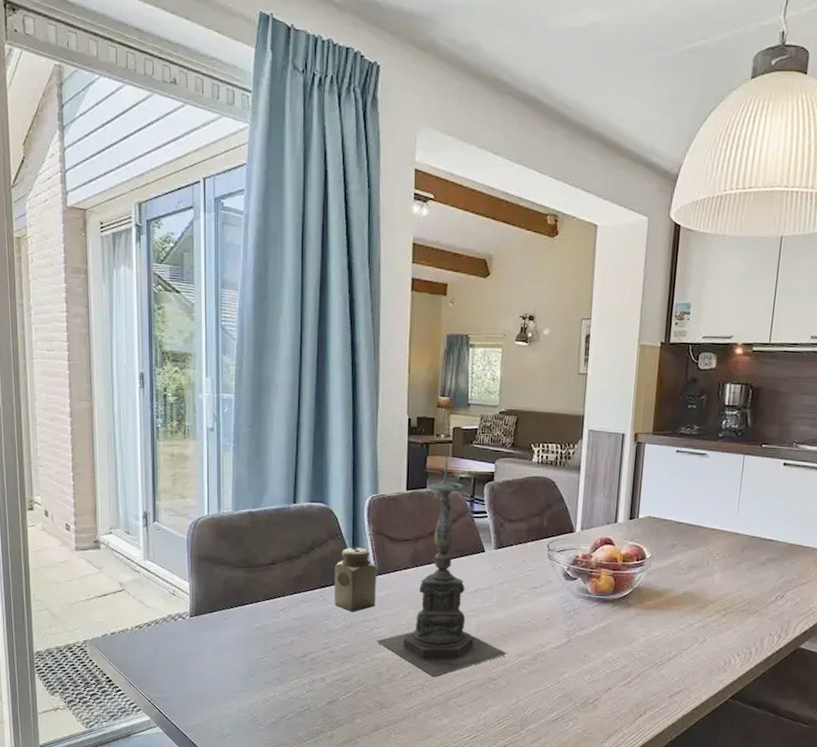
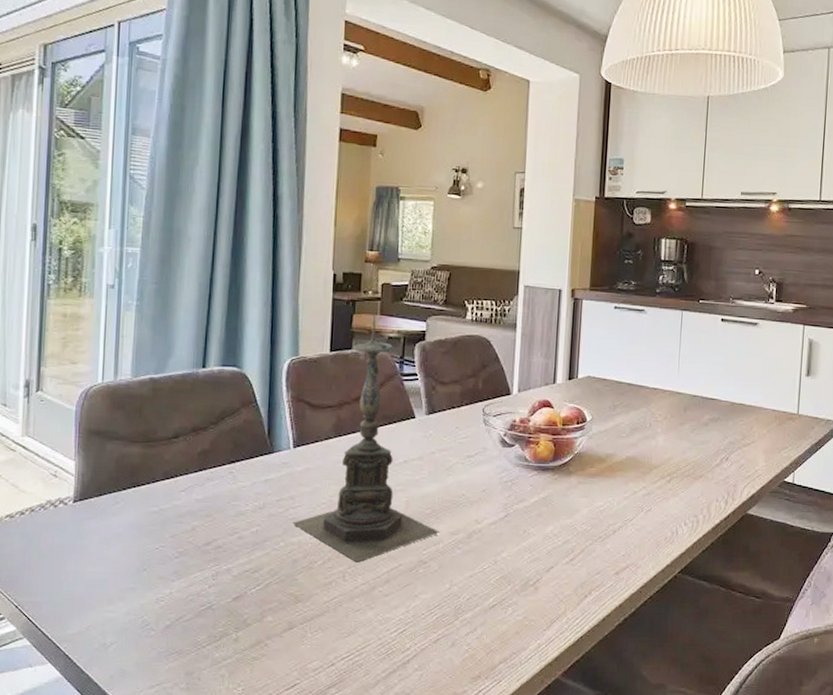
salt shaker: present [334,547,377,612] -> none [245,416,295,490]

